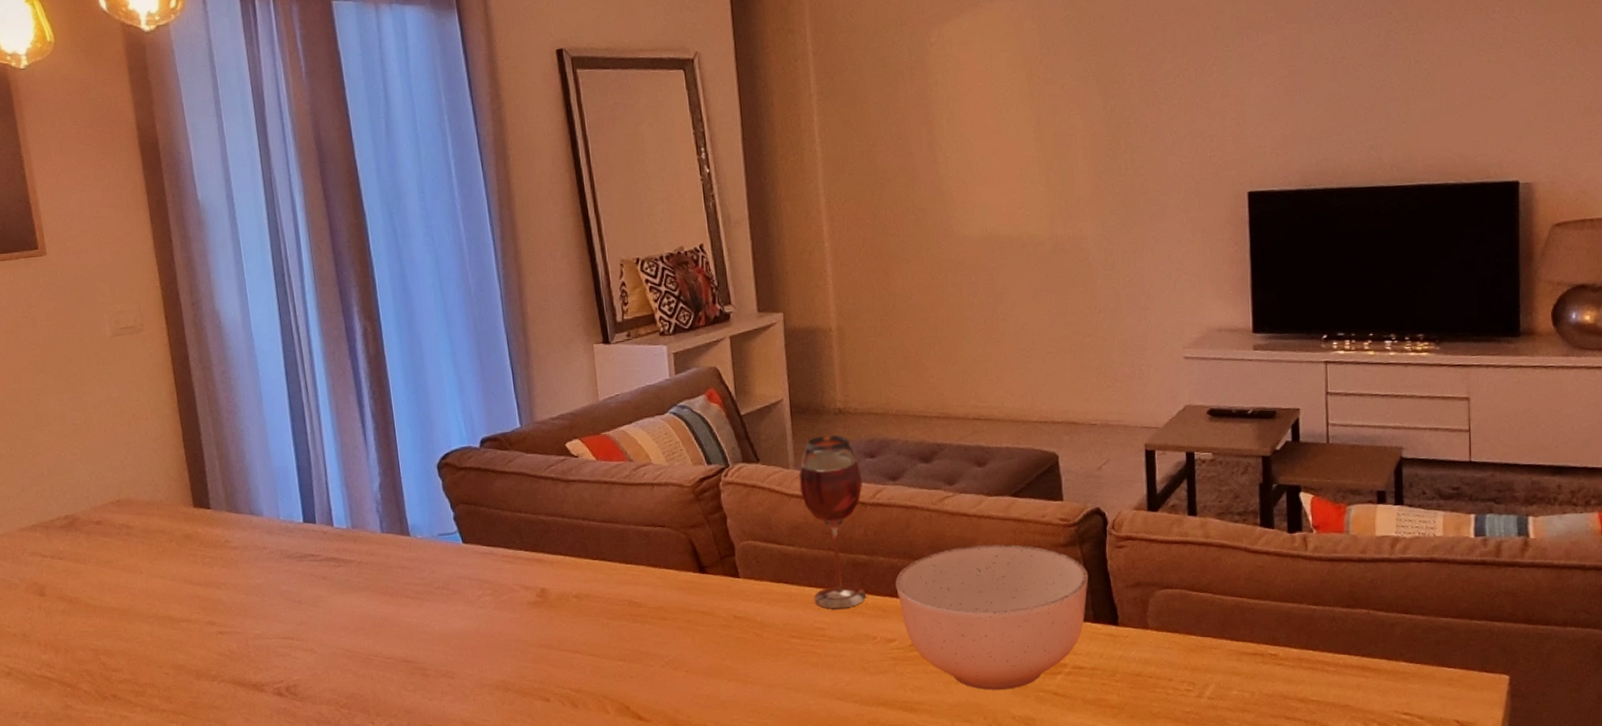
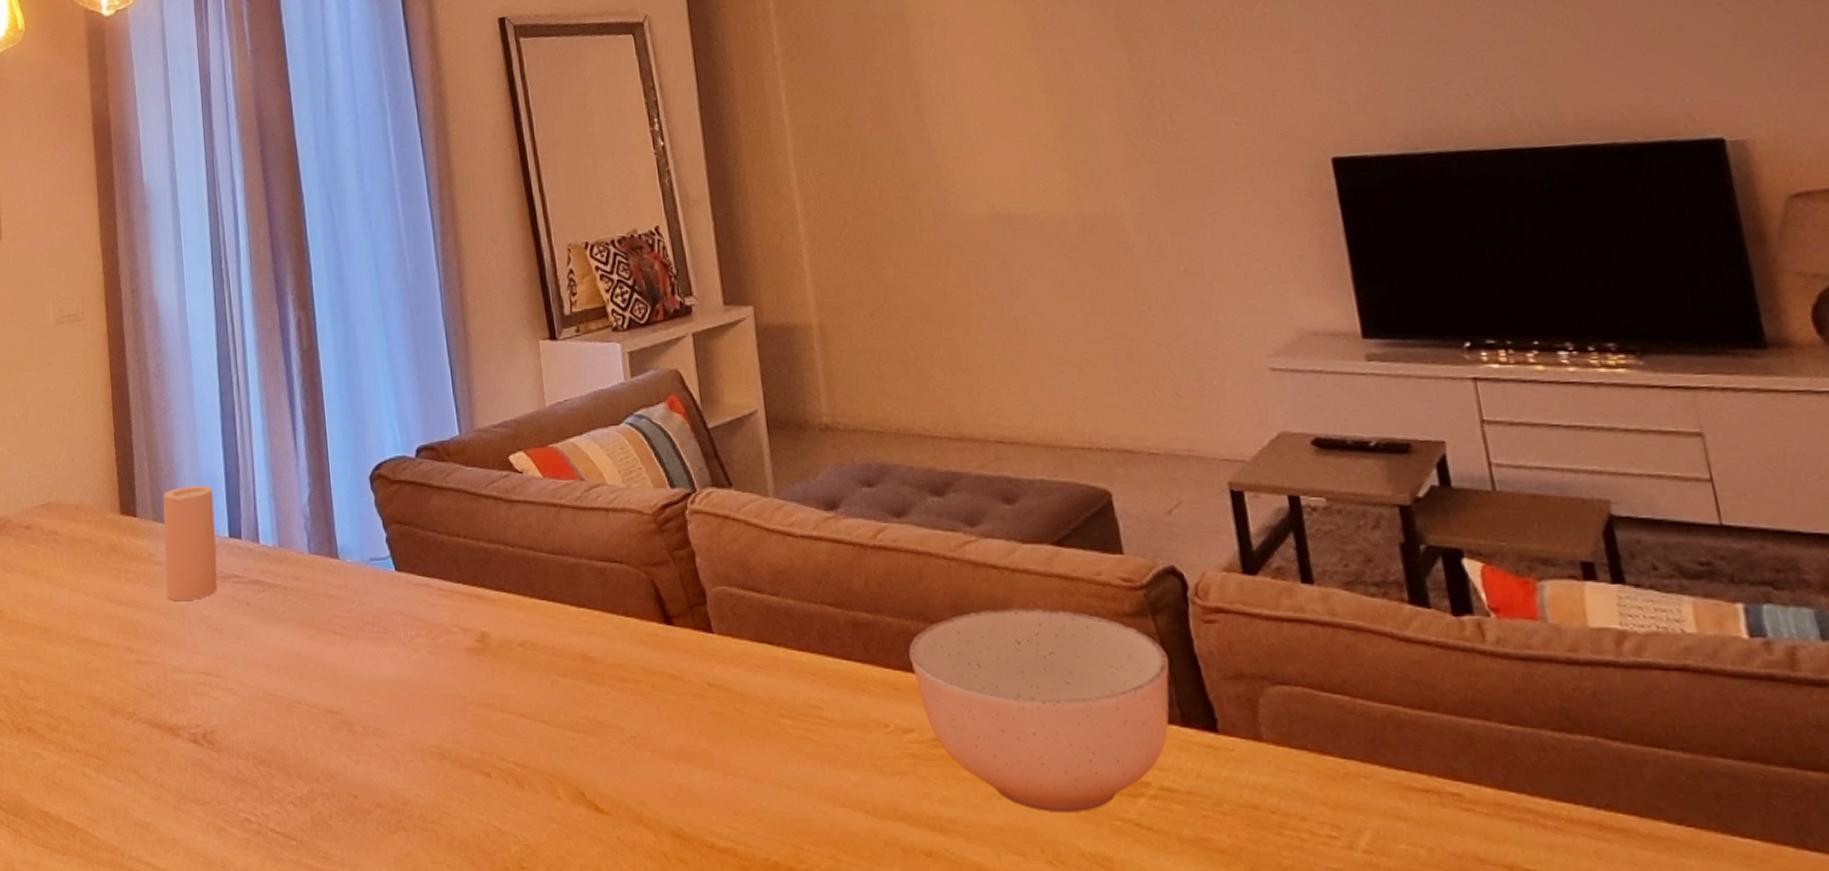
candle: none [236,479,294,580] -> present [163,486,217,602]
wineglass: present [798,435,867,609] -> none [780,456,873,682]

